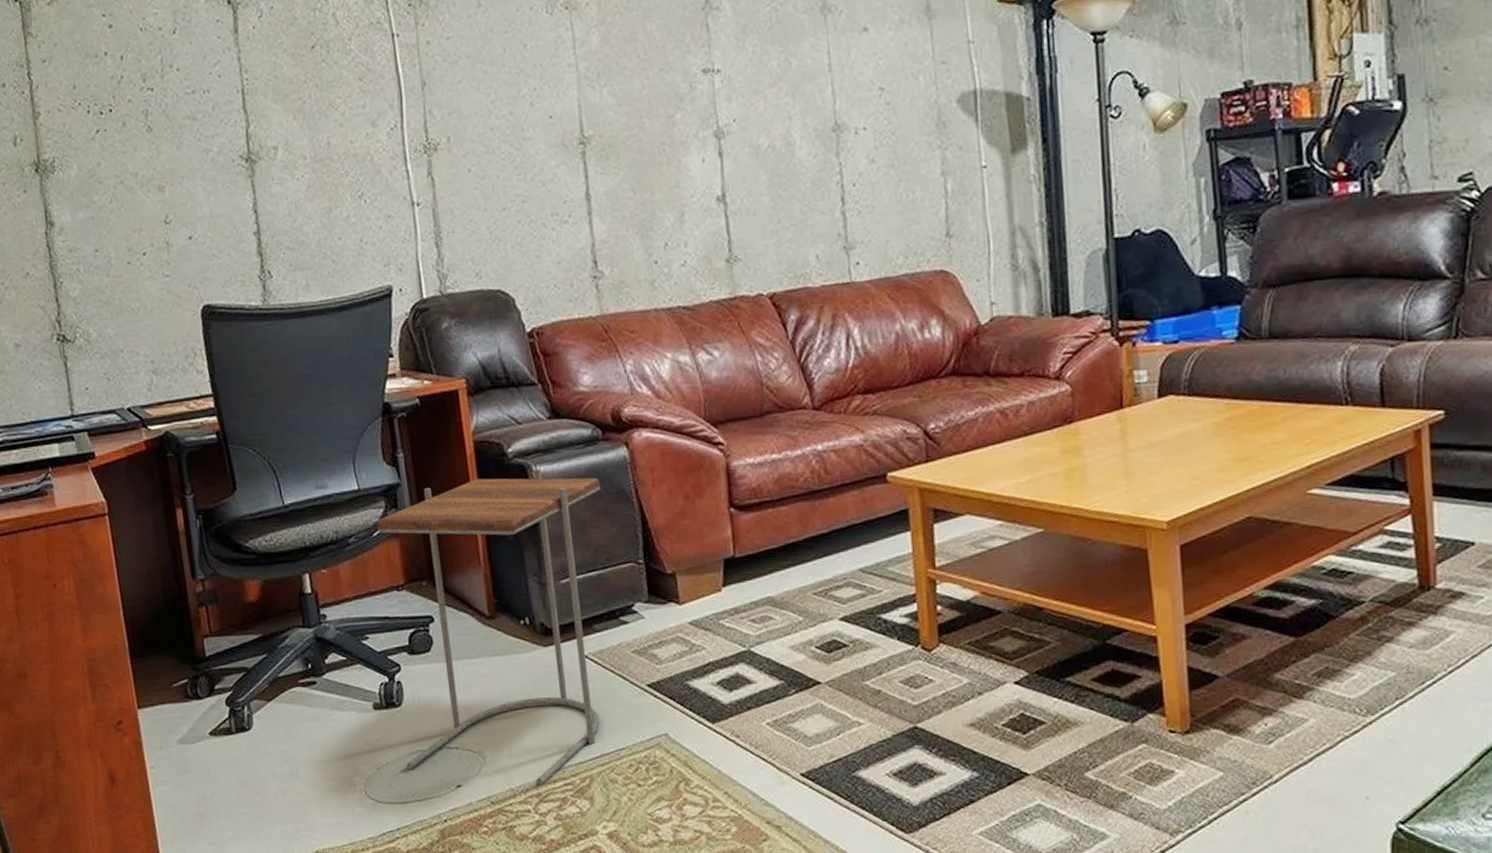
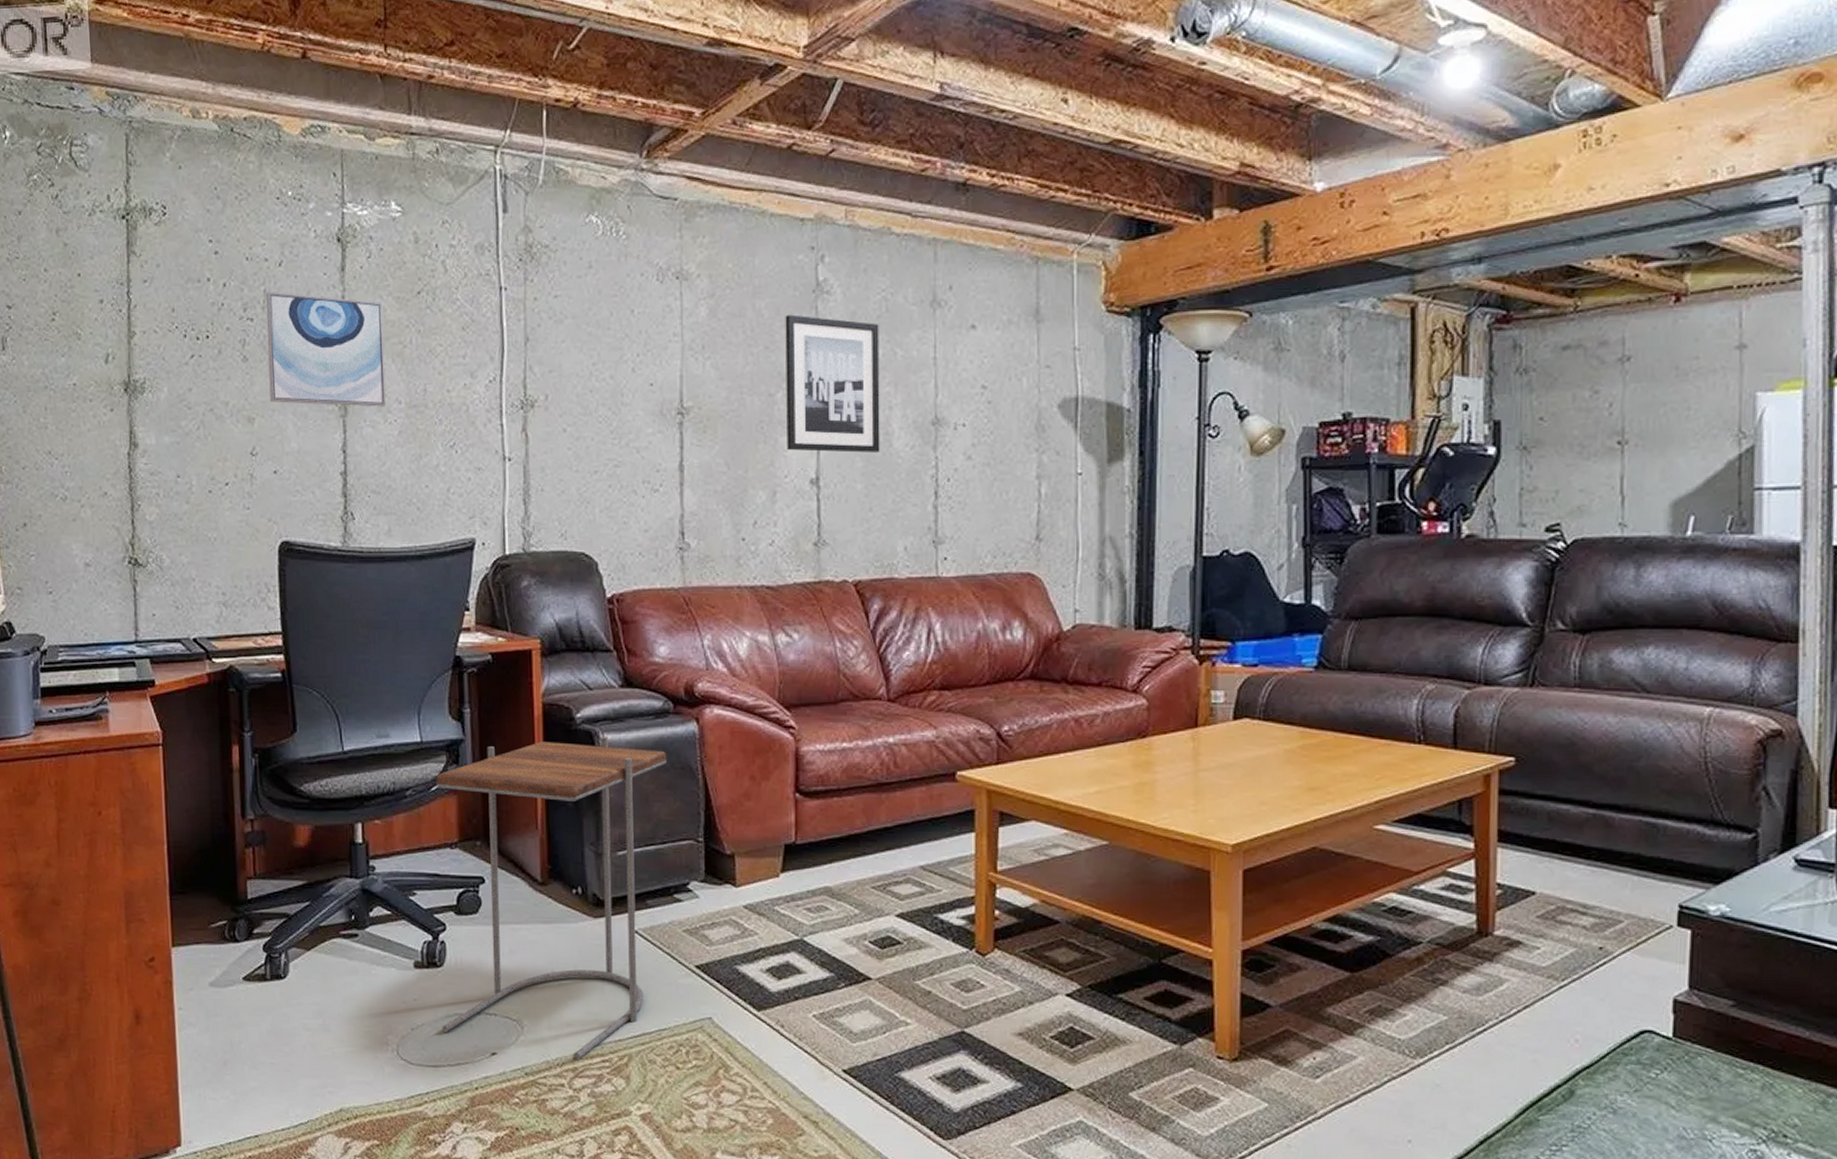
wall art: none [163,59,291,170] -> present [265,292,386,407]
wall art: none [677,34,784,170] -> present [785,314,880,453]

